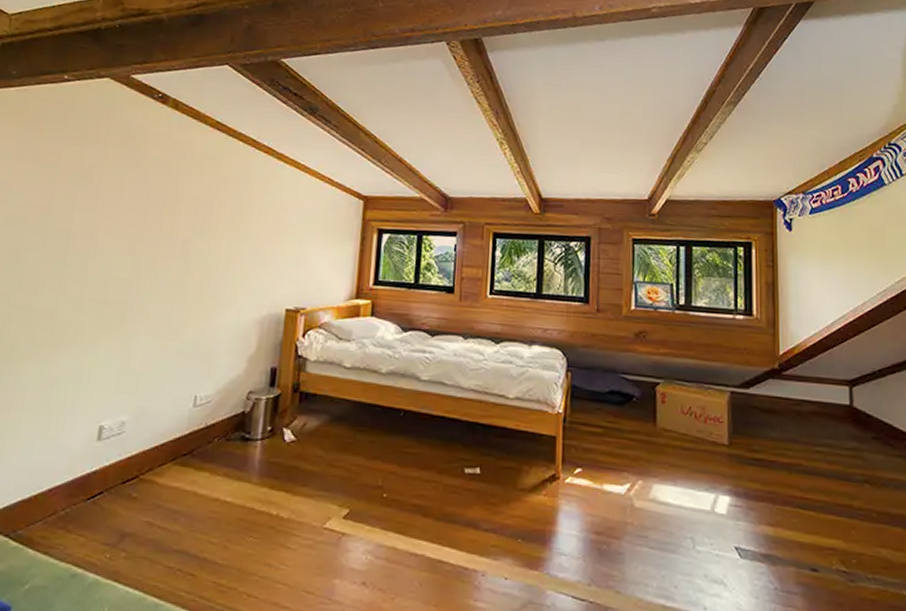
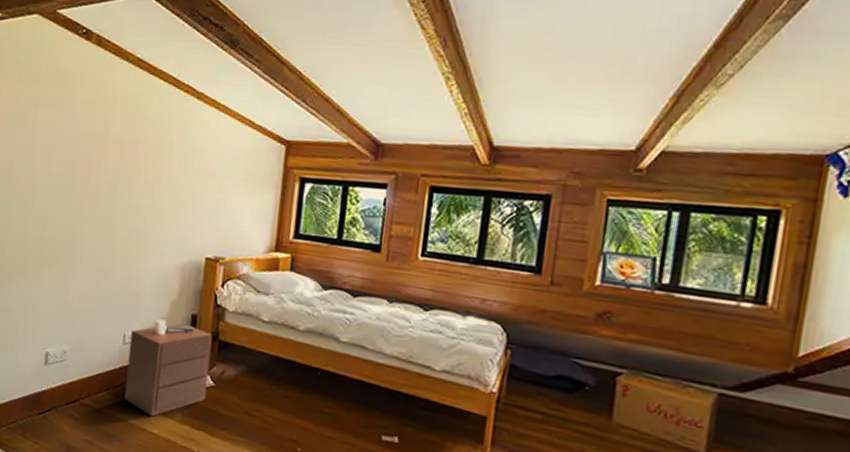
nightstand: none [194,376,293,483] -> present [124,319,213,417]

